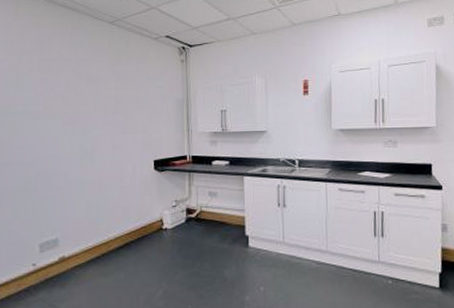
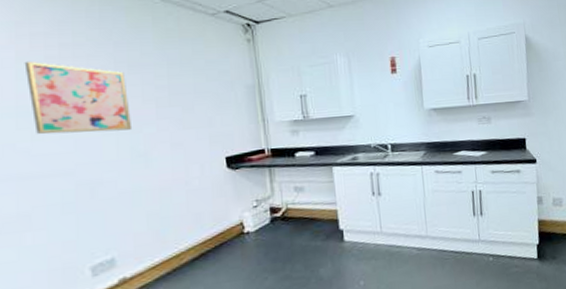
wall art: none [12,72,84,132] -> present [24,61,133,135]

